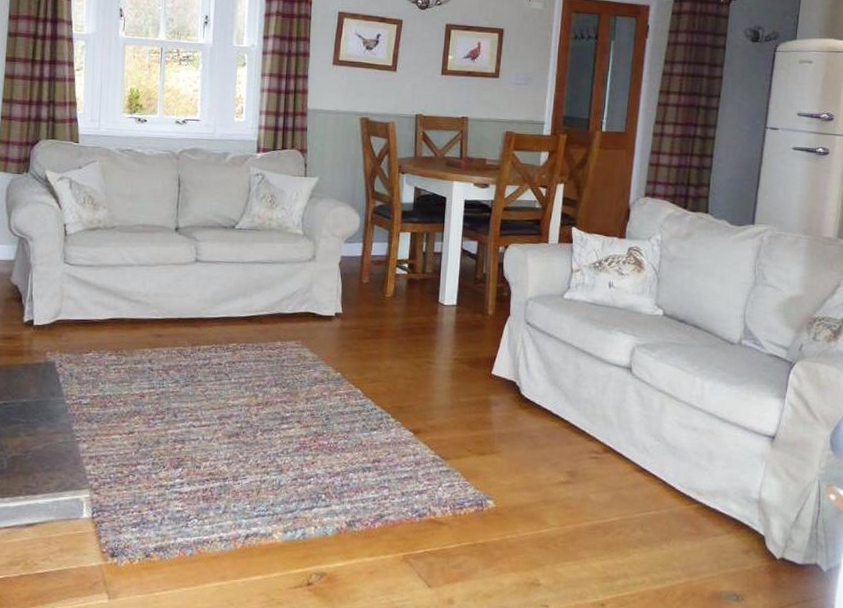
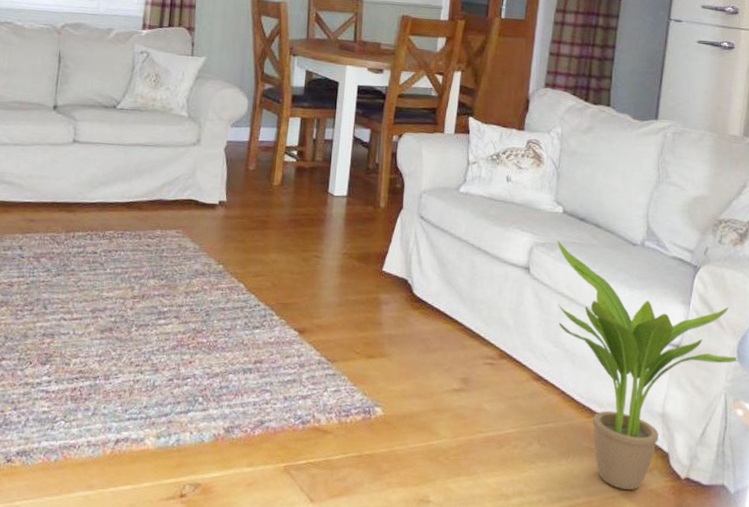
potted plant: none [658,342,831,571] -> present [557,241,738,491]

